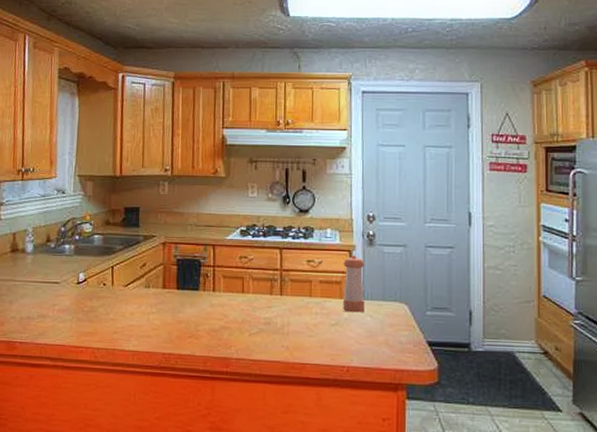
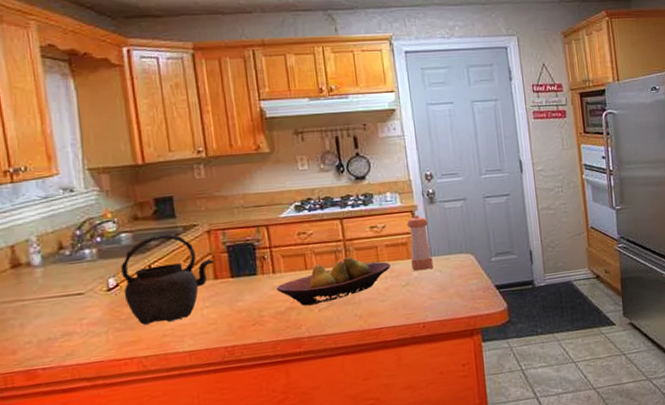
kettle: none [89,240,165,320] -> present [121,234,215,325]
fruit bowl: none [214,287,323,329] -> present [277,257,391,306]

